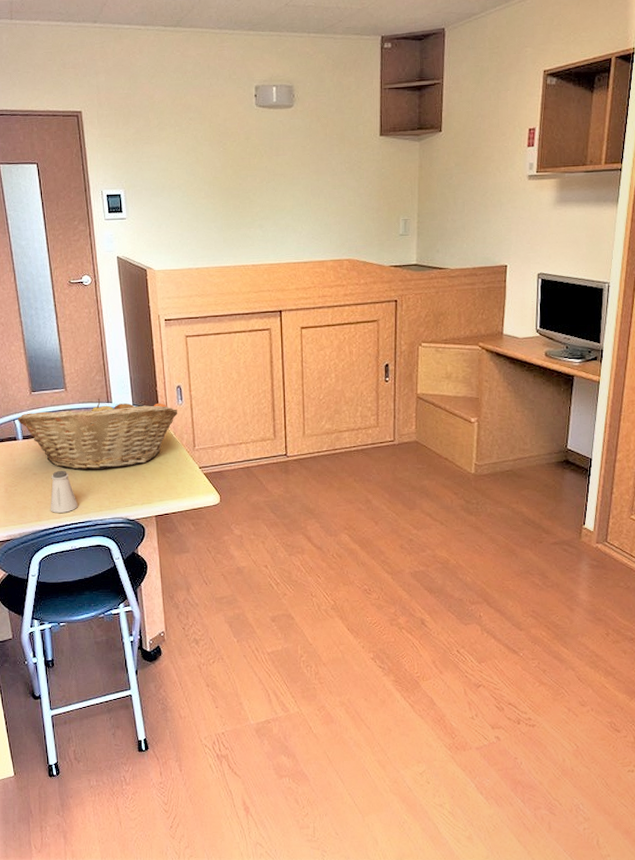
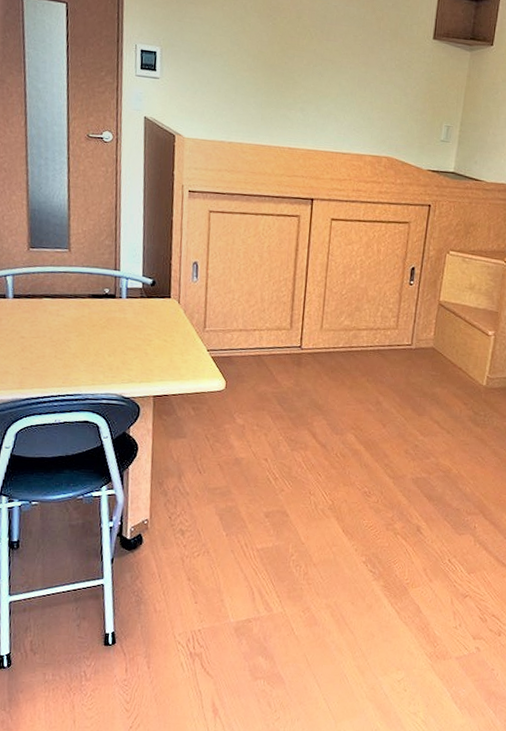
fruit basket: present [17,399,178,470] -> none [9,265,192,341]
saltshaker: present [50,470,78,513] -> none [35,336,68,383]

